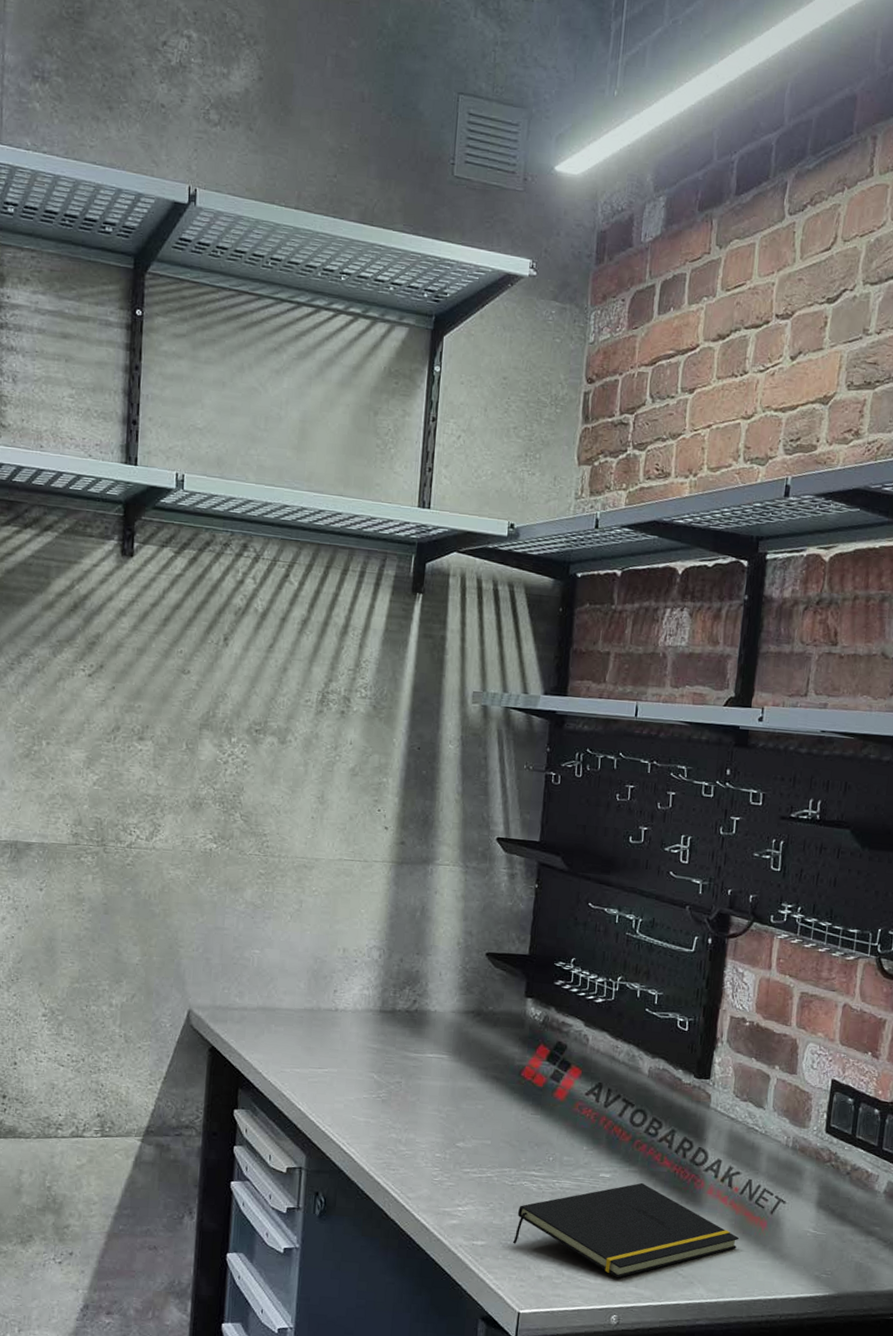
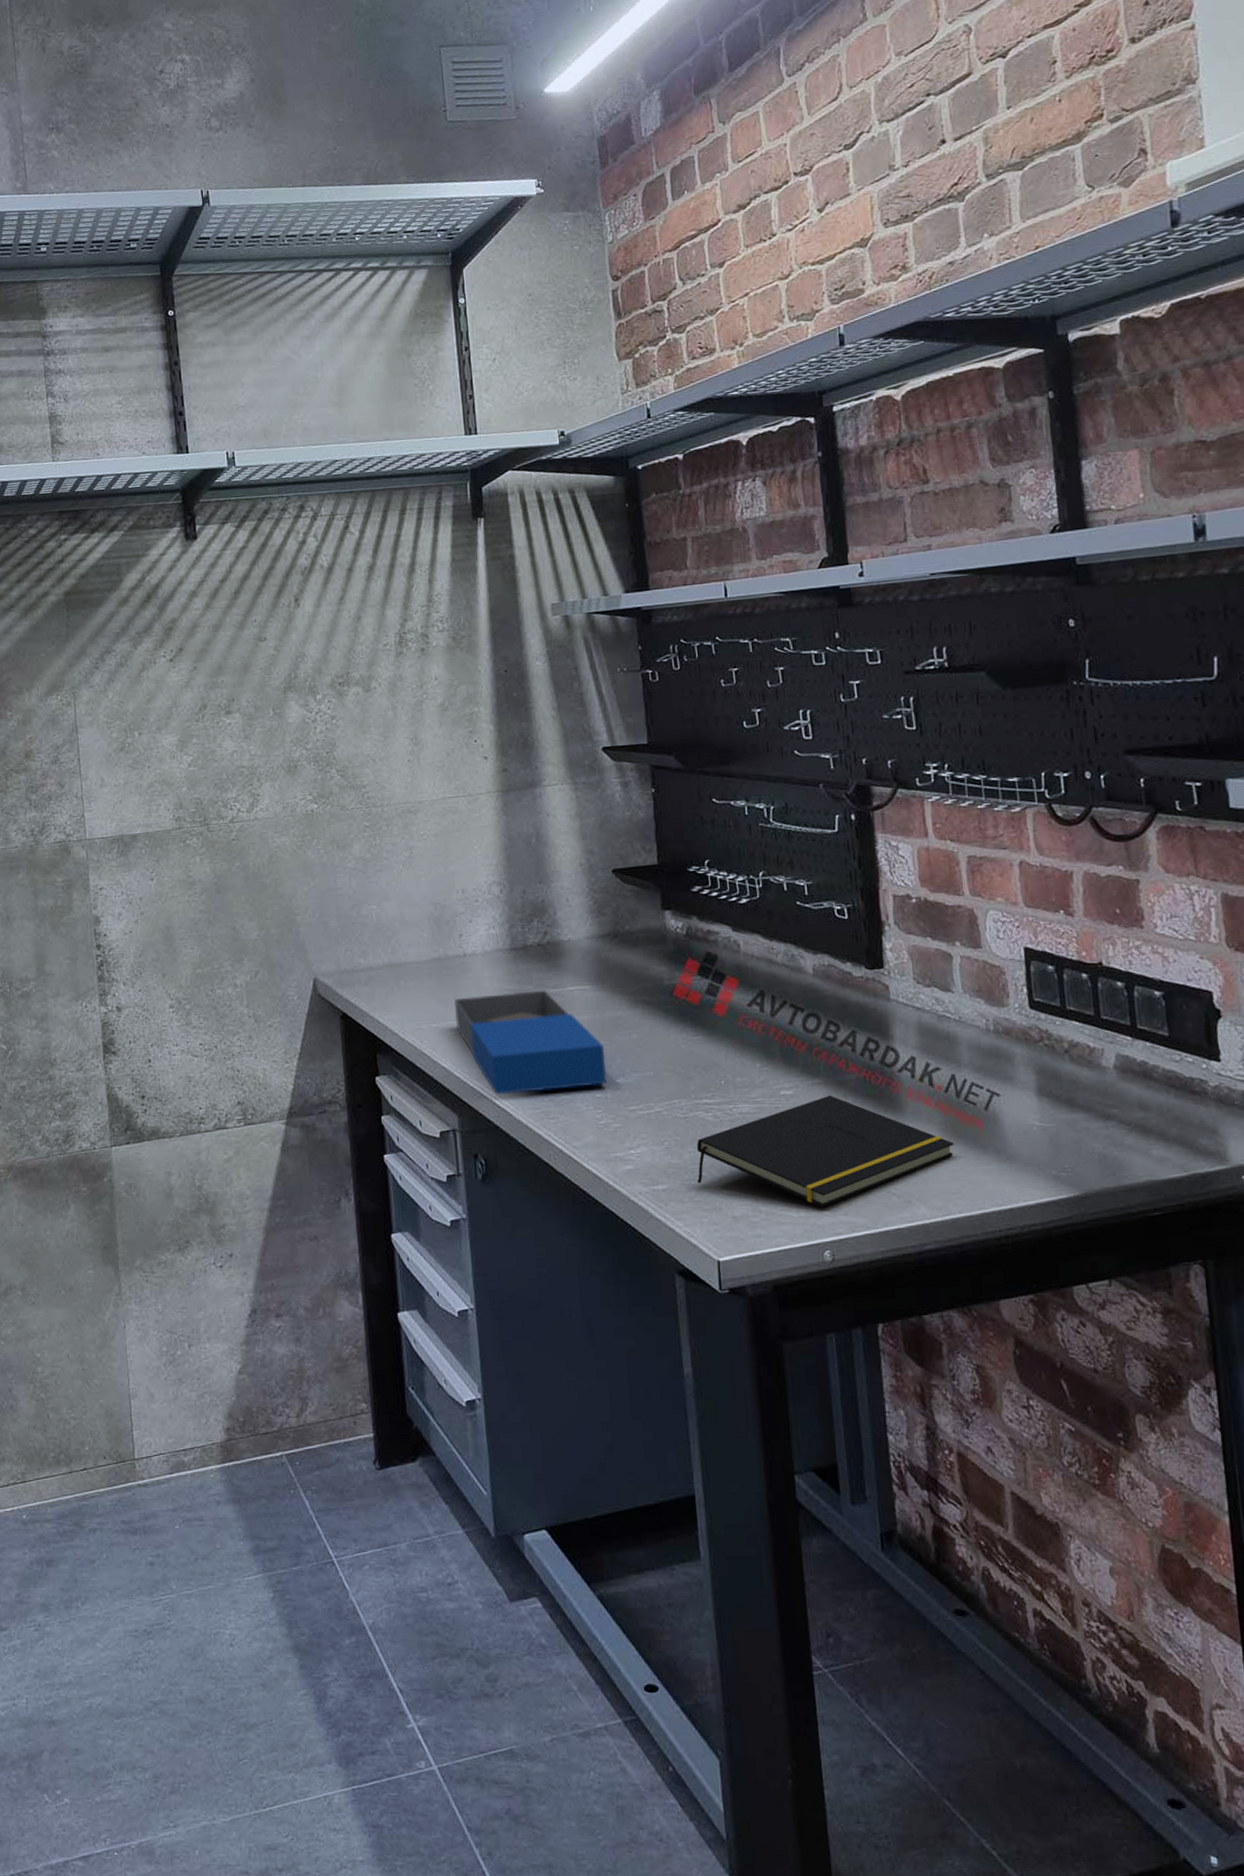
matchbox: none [317,1049,450,1146] -> present [453,990,608,1095]

